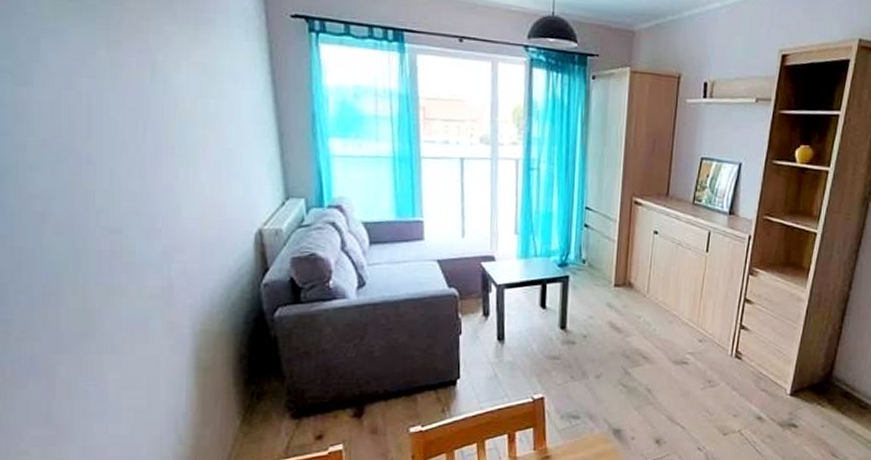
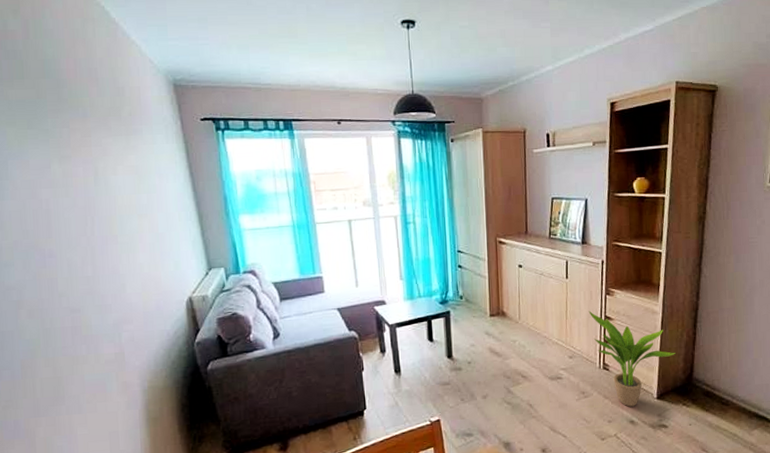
potted plant: none [727,291,818,401] -> present [588,311,676,407]

